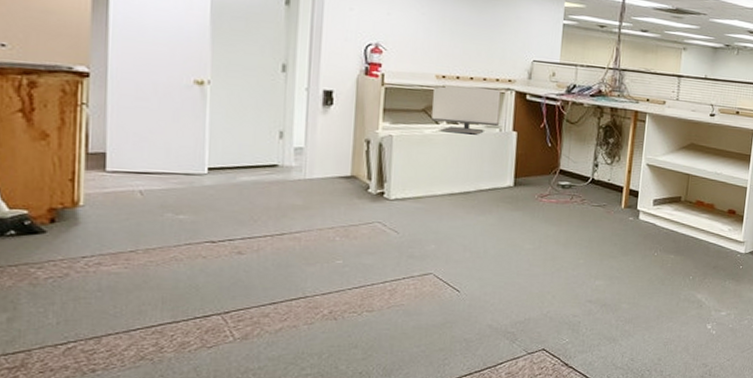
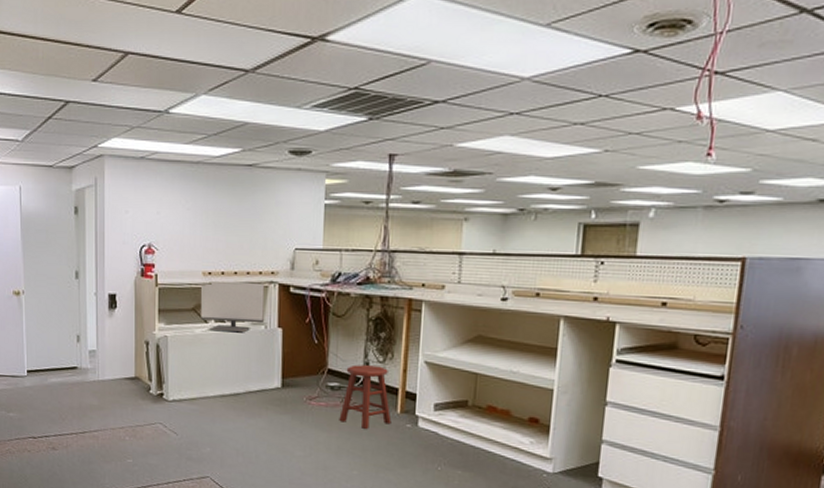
stool: none [568,166,616,222] -> present [339,364,392,429]

